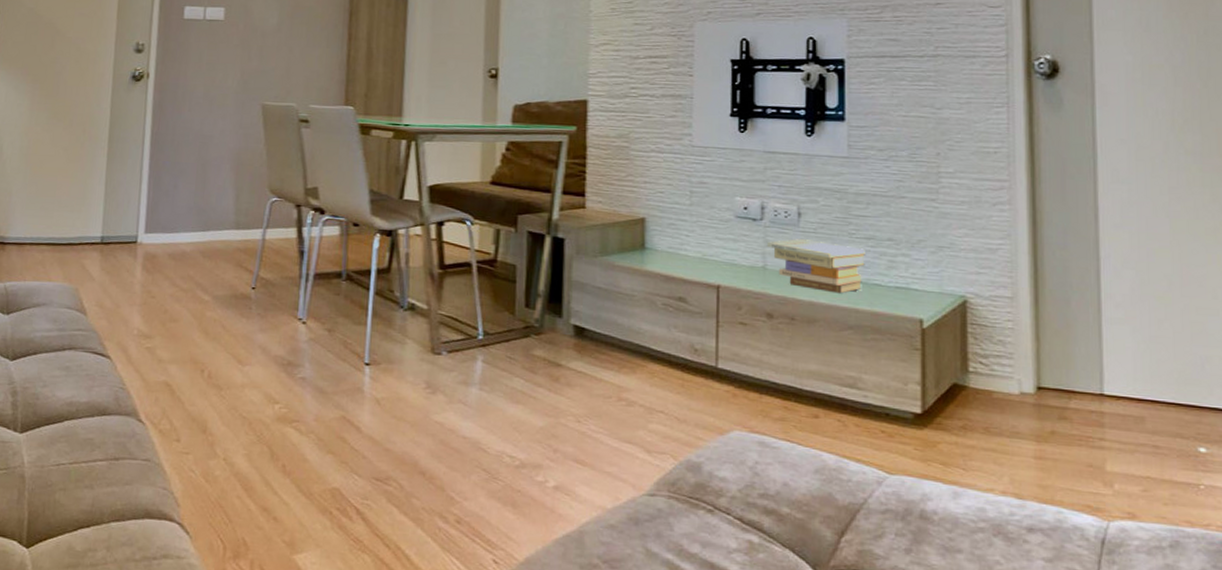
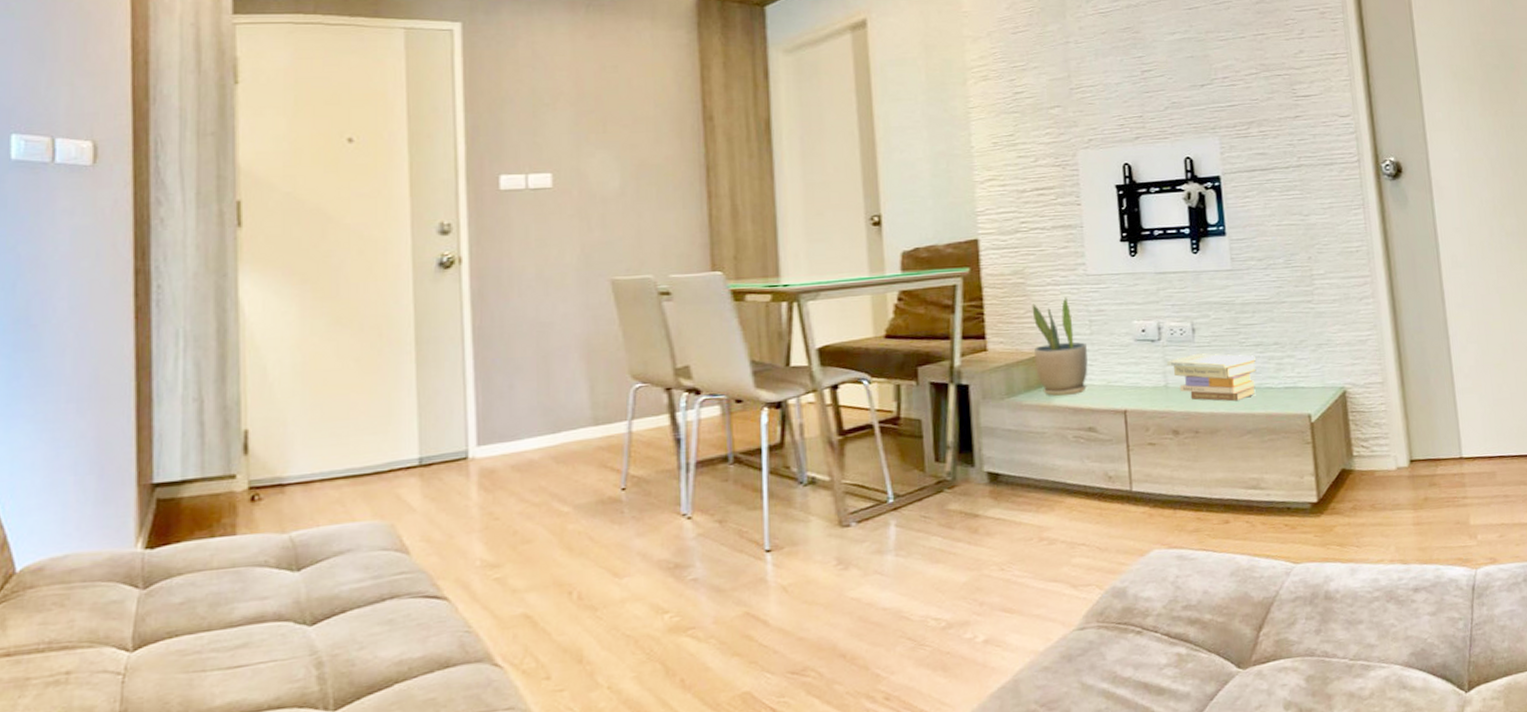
potted plant: none [630,166,685,263] -> present [1032,297,1088,397]

